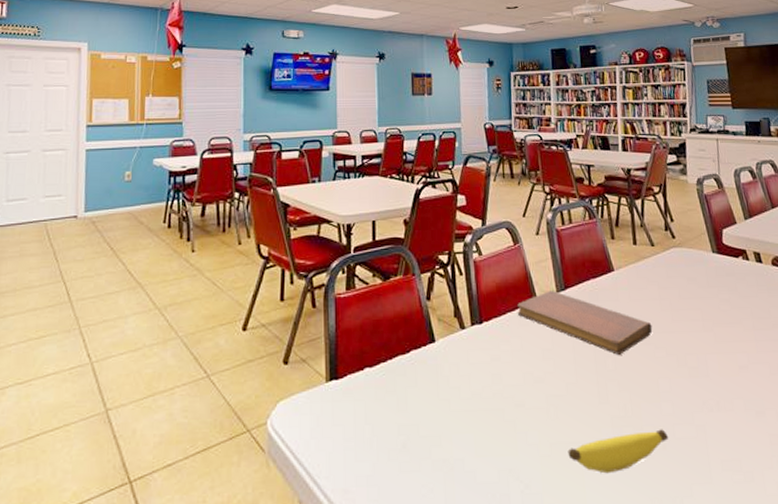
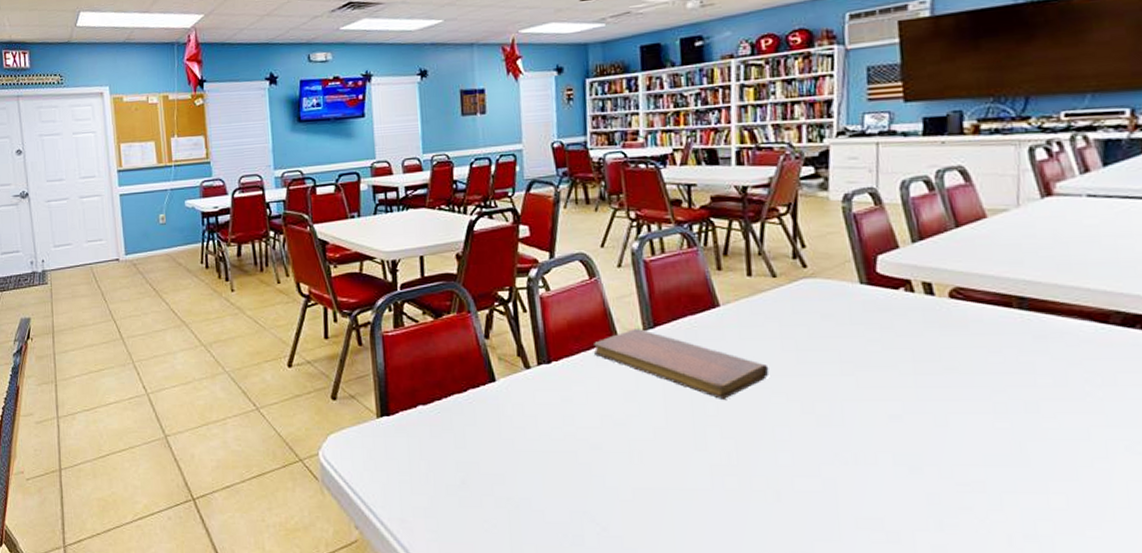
banana: present [567,429,669,474] -> none [654,480,786,523]

